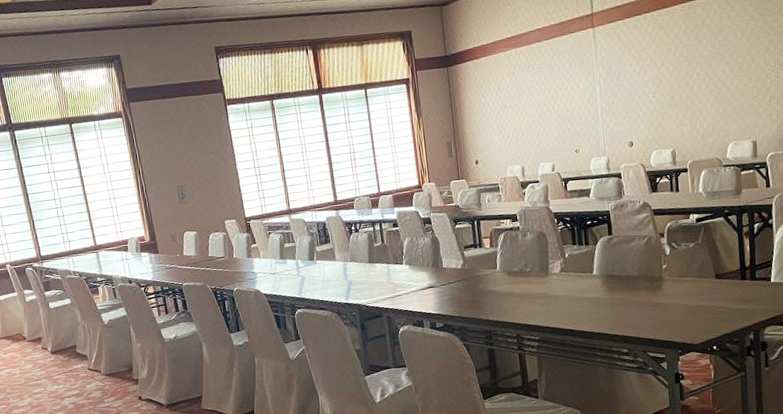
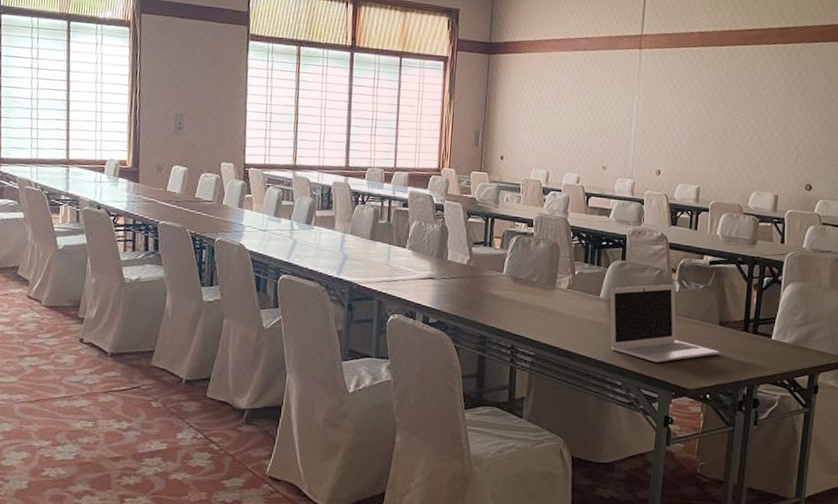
laptop: none [602,248,721,326] -> present [610,284,721,363]

